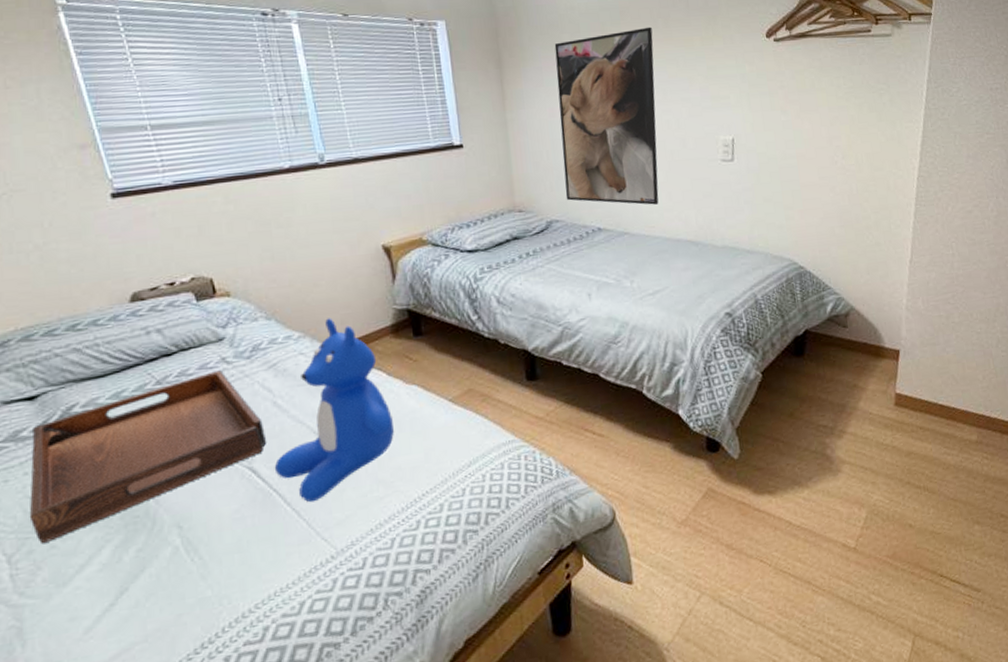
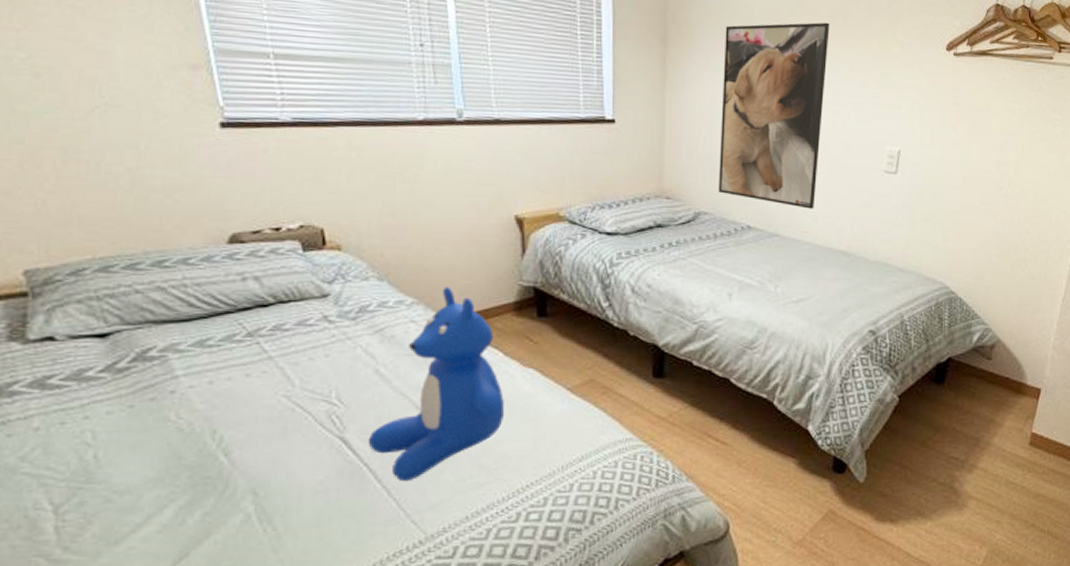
serving tray: present [29,370,267,544] -> none [84,329,364,497]

